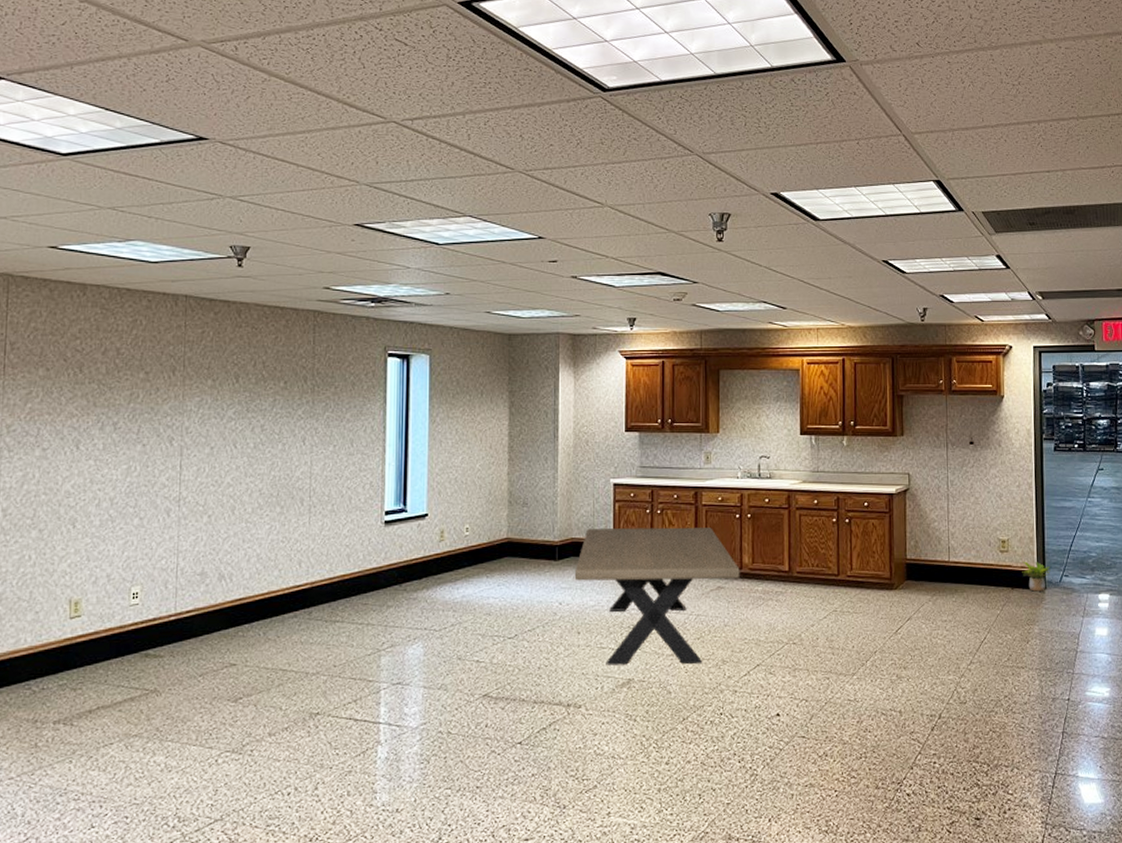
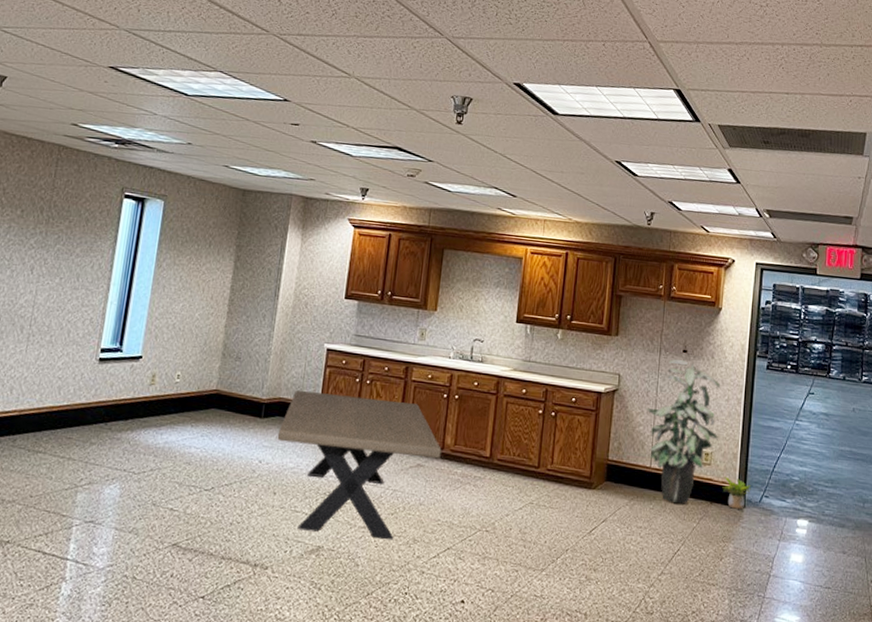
indoor plant: none [938,452,1014,593] -> present [646,359,720,505]

